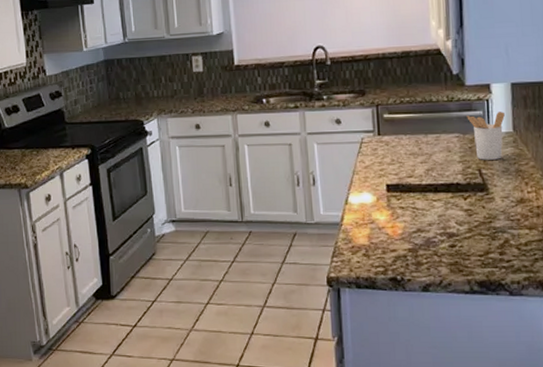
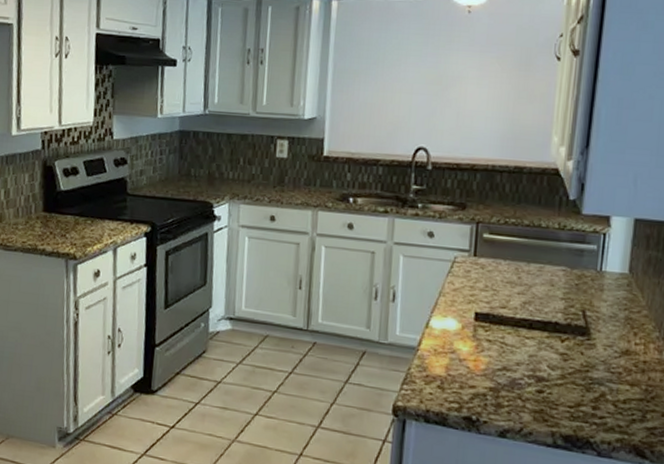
utensil holder: present [467,112,505,160] -> none [578,248,622,303]

